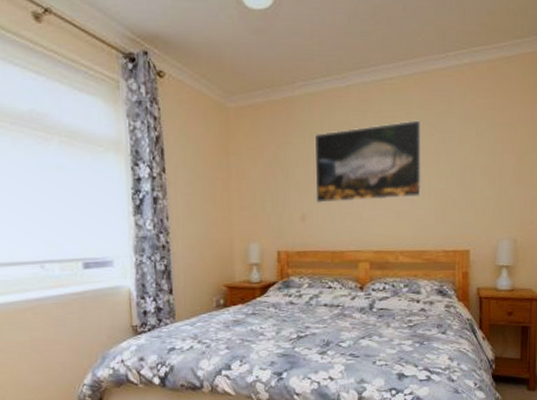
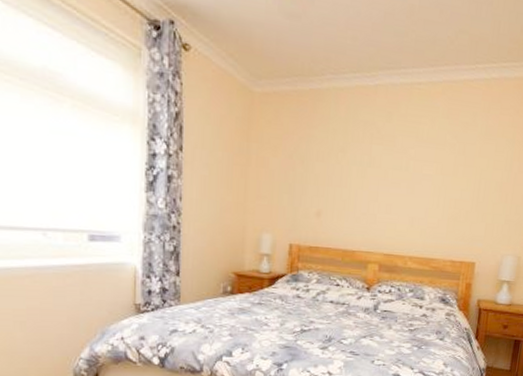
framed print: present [314,120,422,203] -> none [332,127,444,205]

